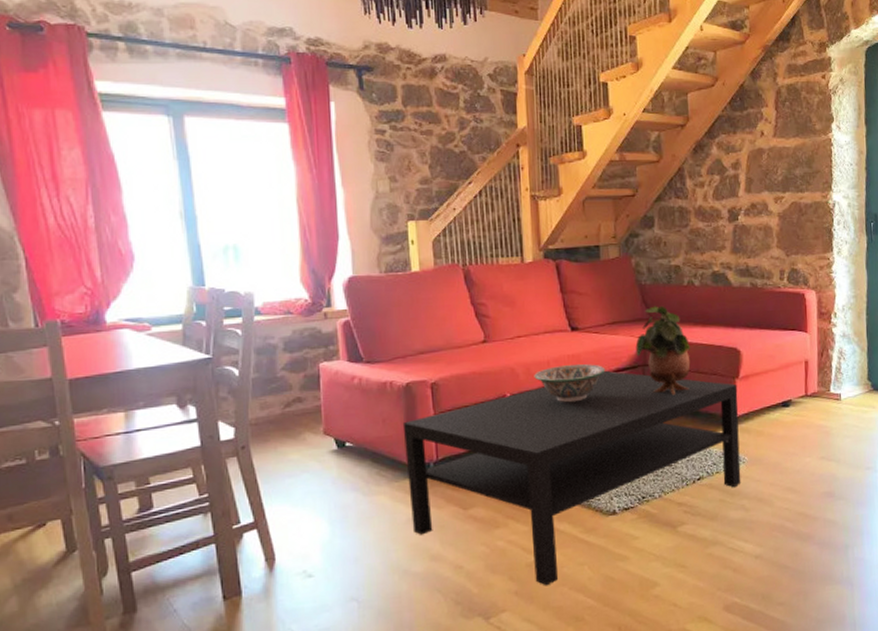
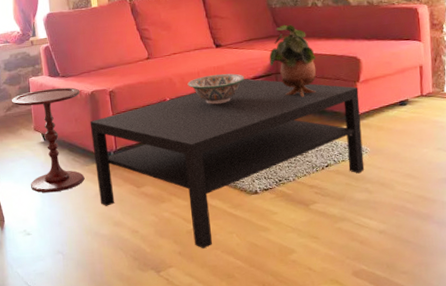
side table: none [291,376,393,519] -> present [11,87,85,193]

